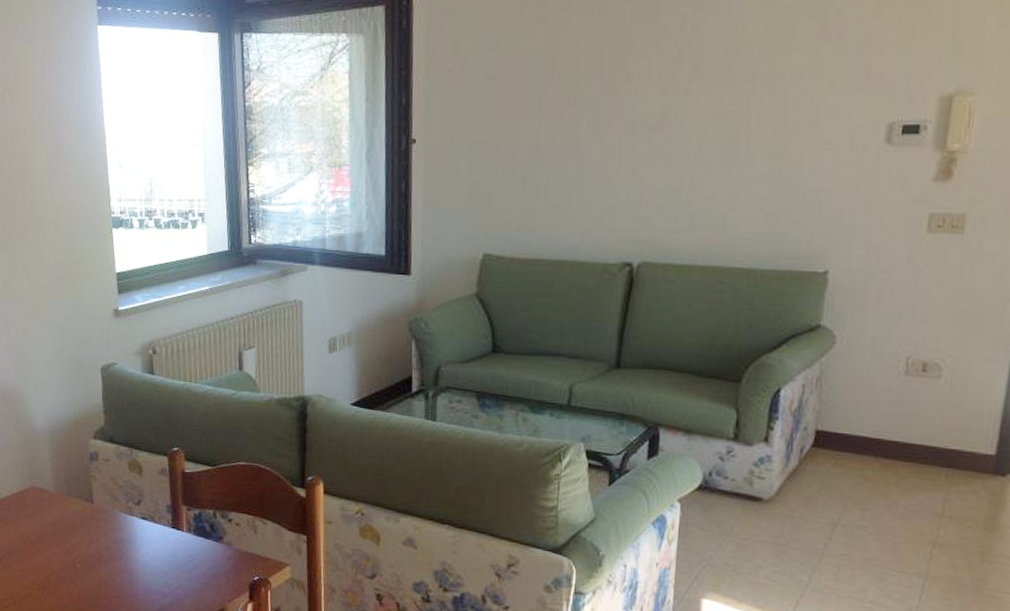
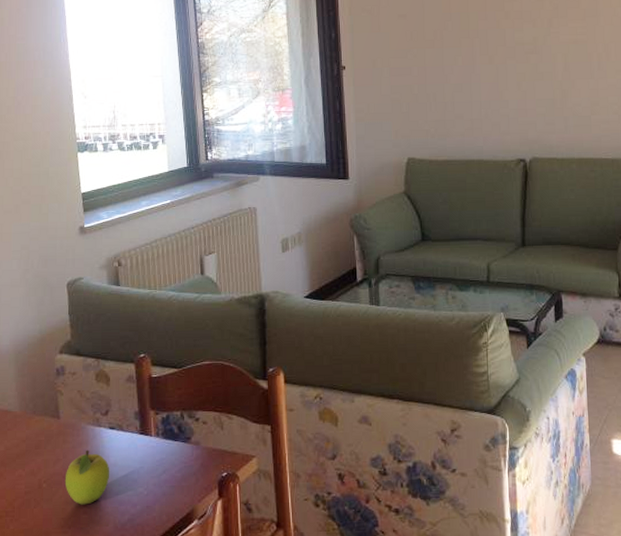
fruit: none [98,536,142,589] -> present [64,449,110,505]

